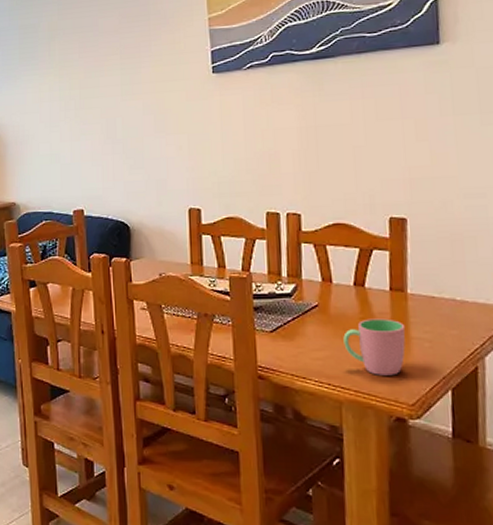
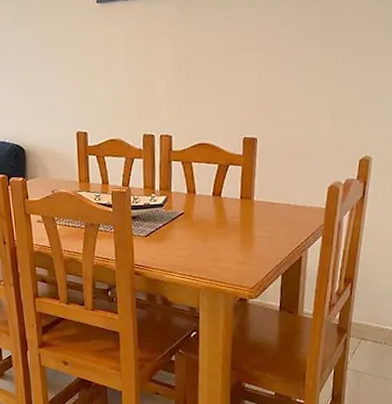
cup: present [343,318,406,376] -> none [203,222,251,267]

